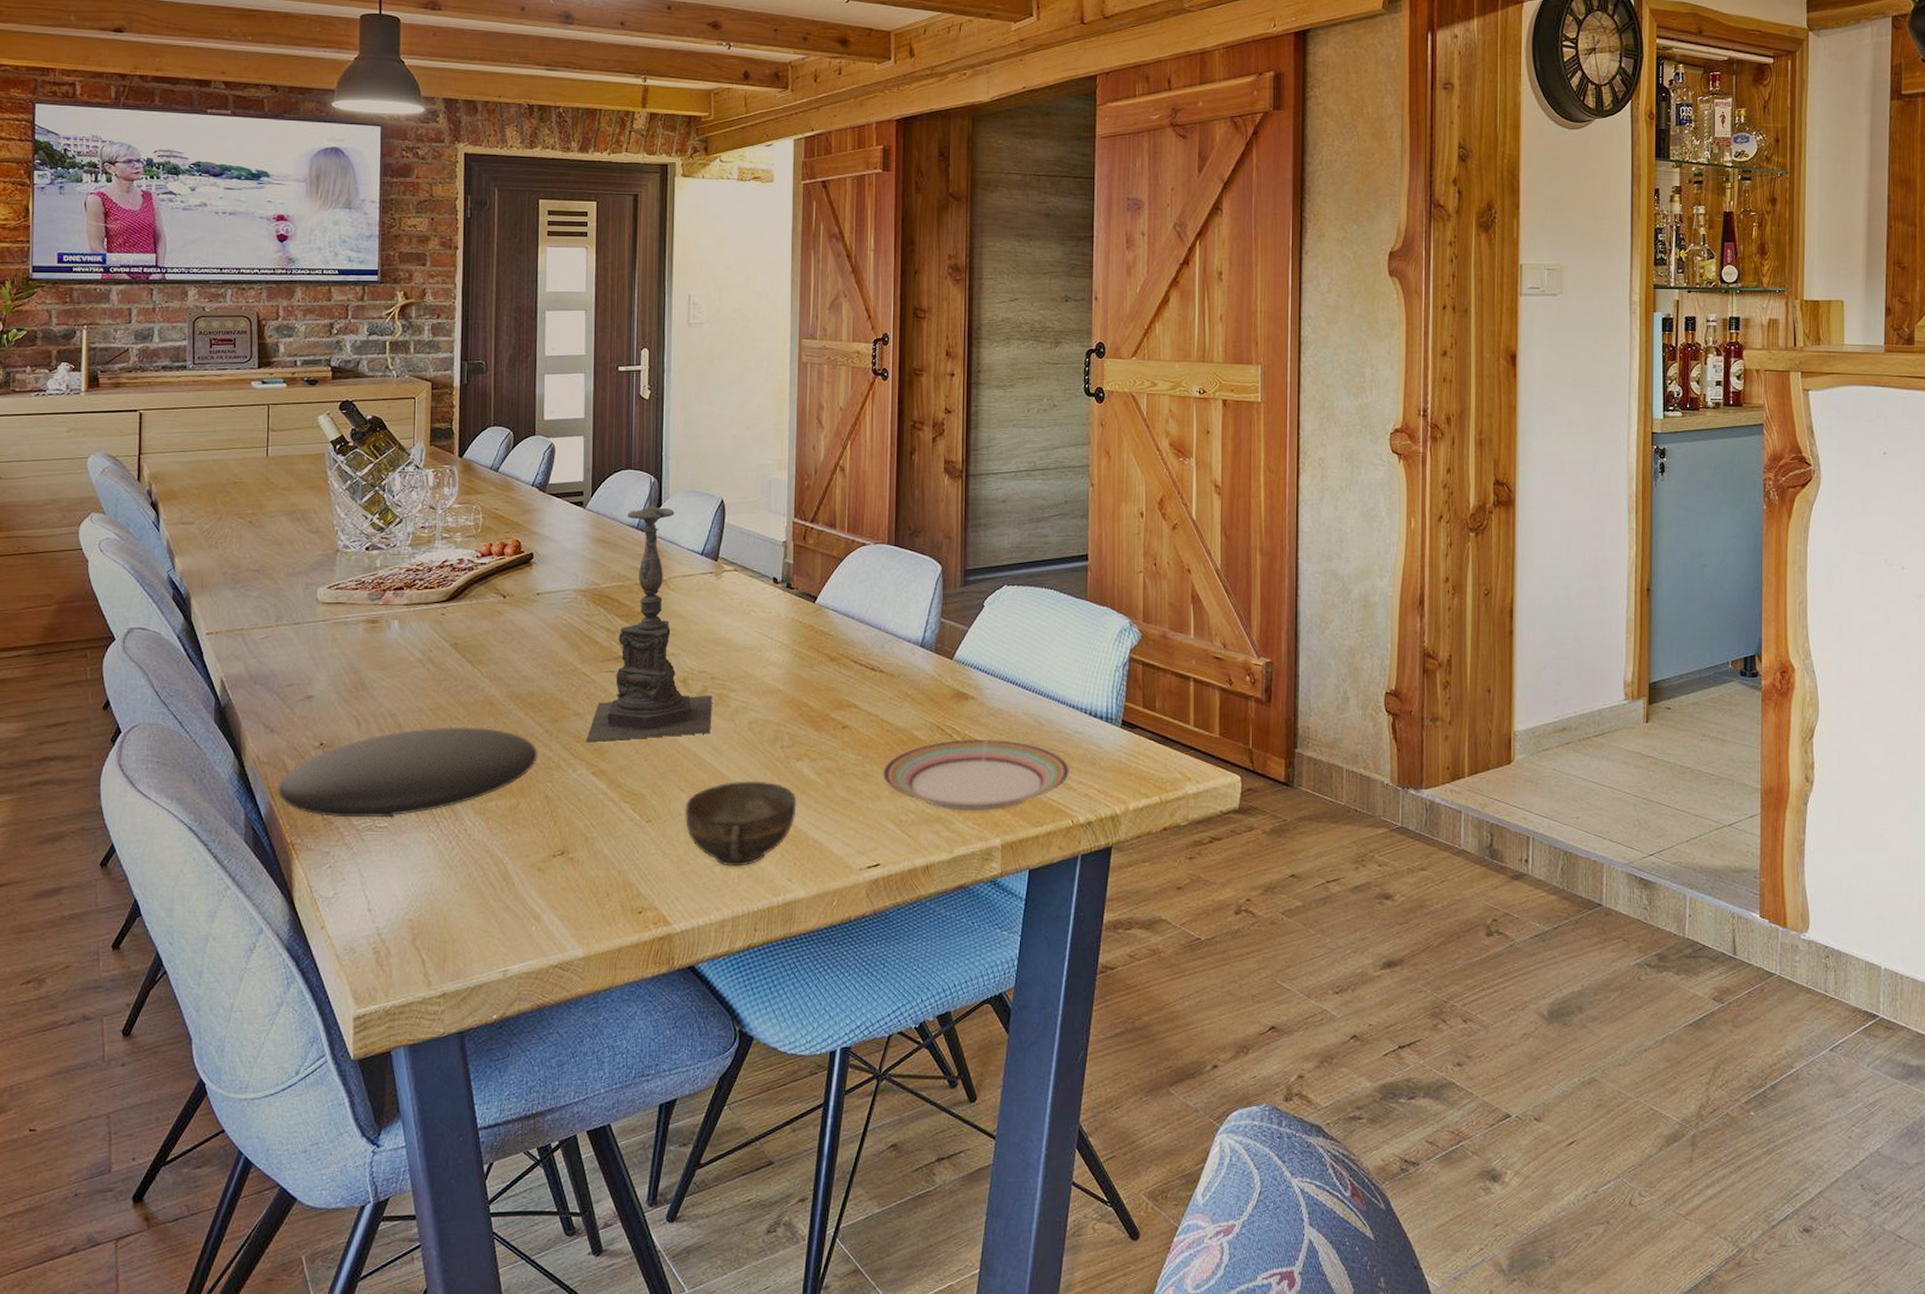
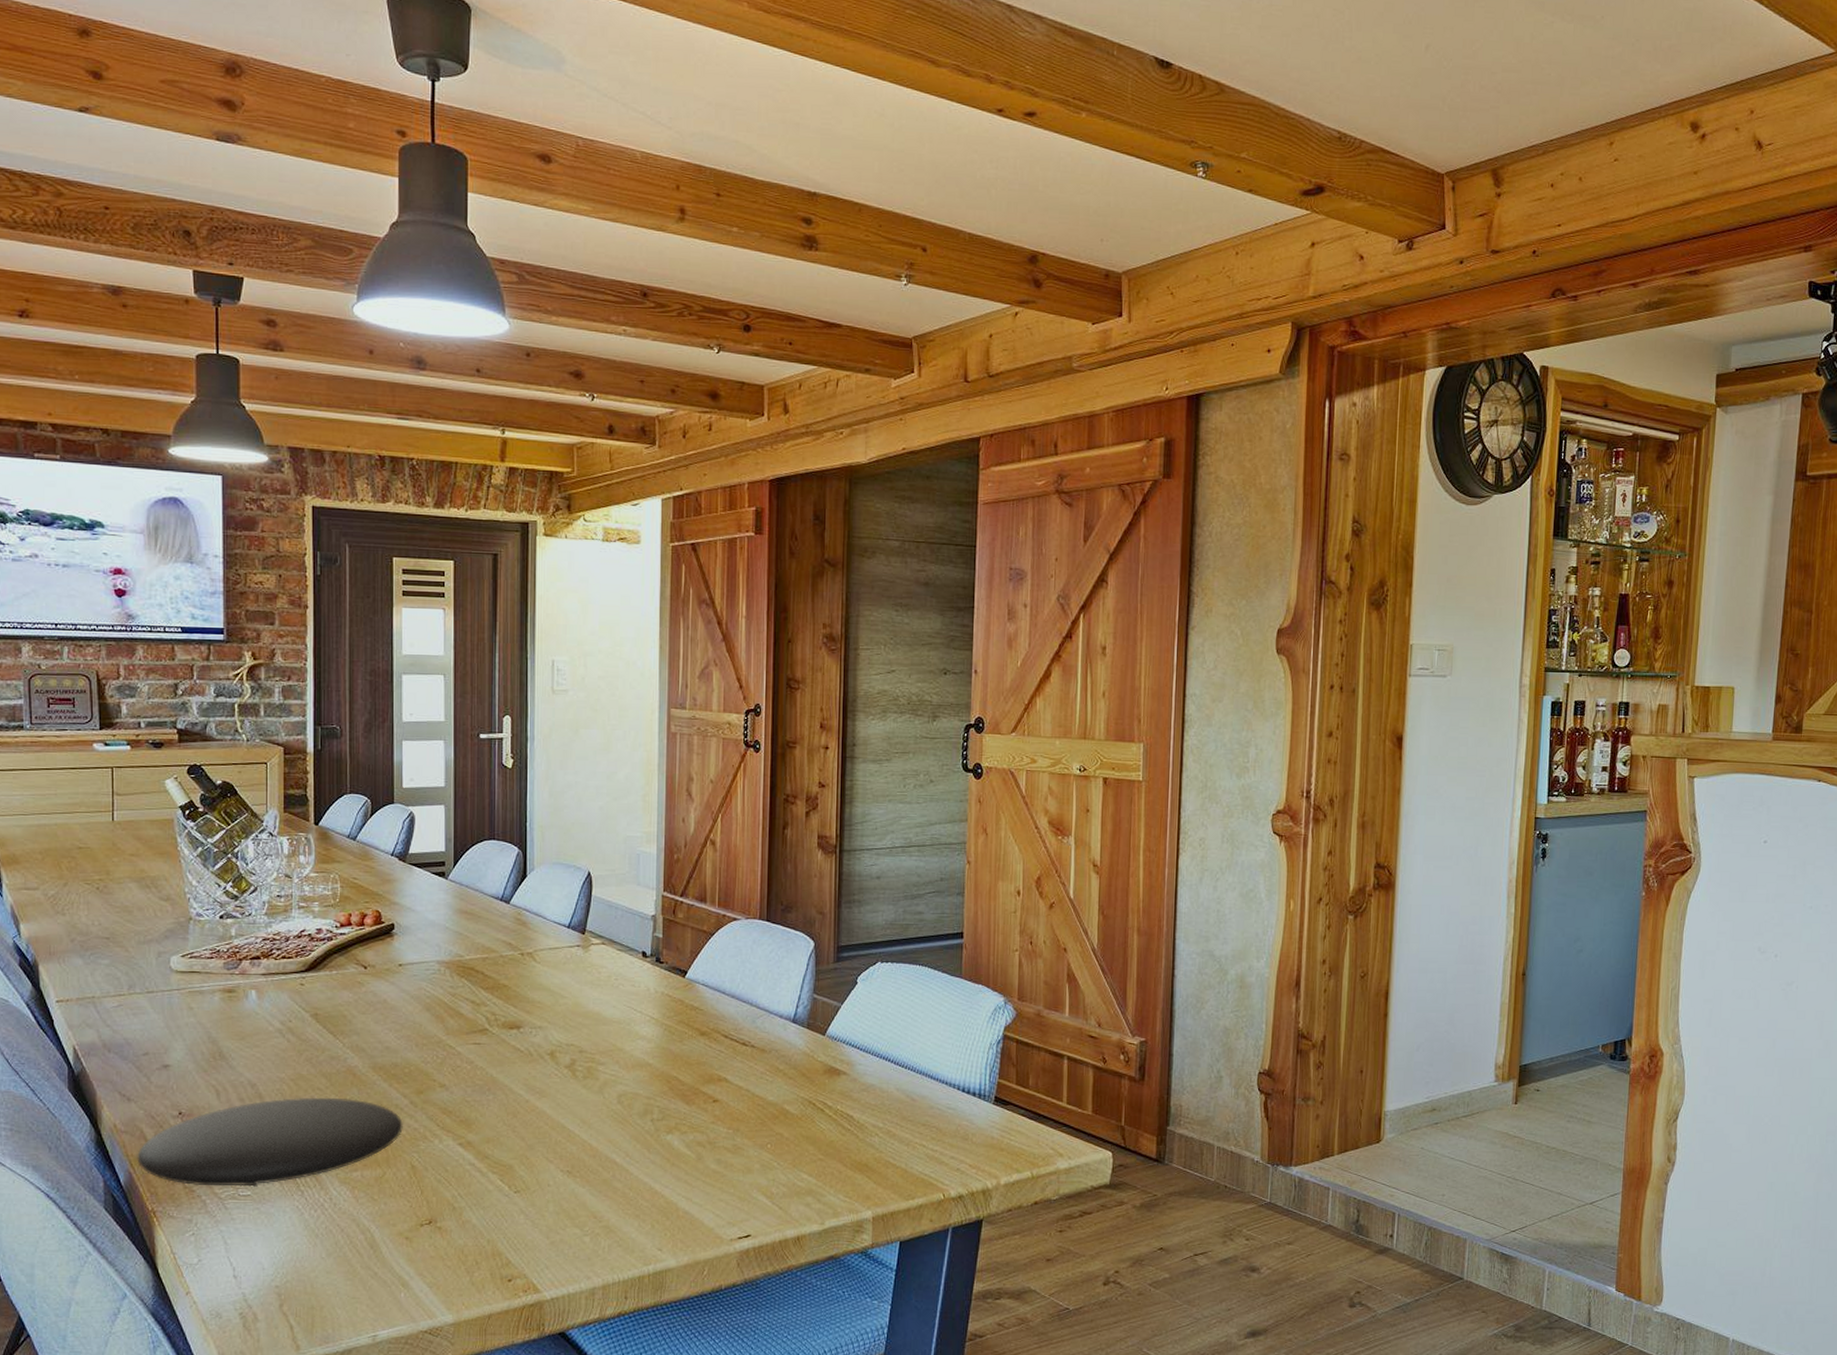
candle holder: present [586,476,712,743] -> none [452,846,581,1114]
cup: present [684,781,797,867] -> none [553,1153,667,1237]
plate: present [882,738,1070,811] -> none [753,1113,943,1184]

